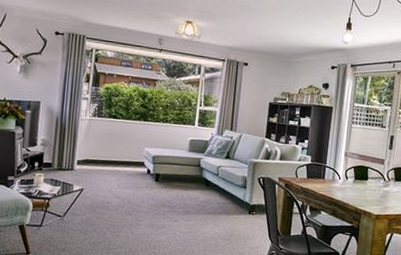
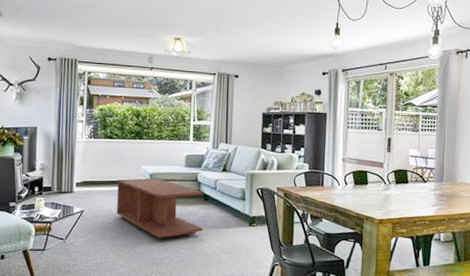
coffee table: none [116,160,207,222] -> present [116,177,205,239]

